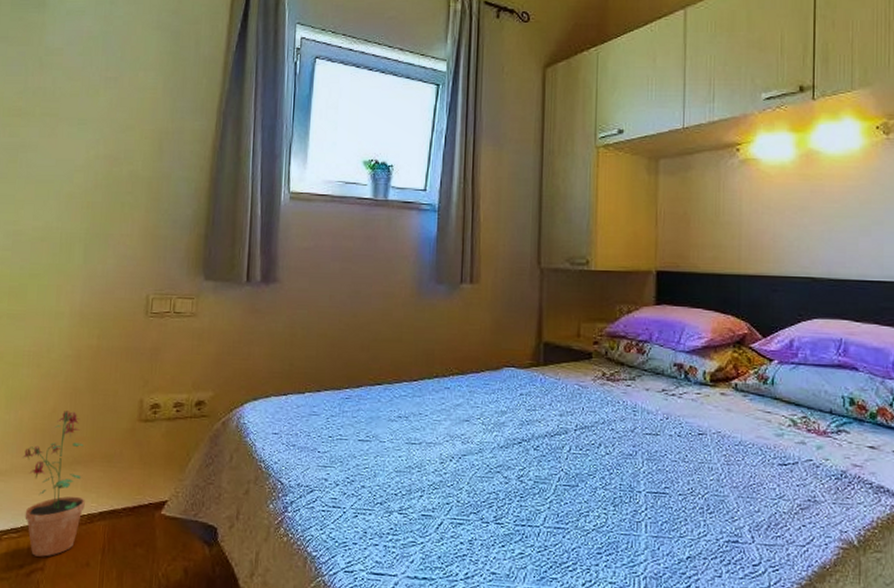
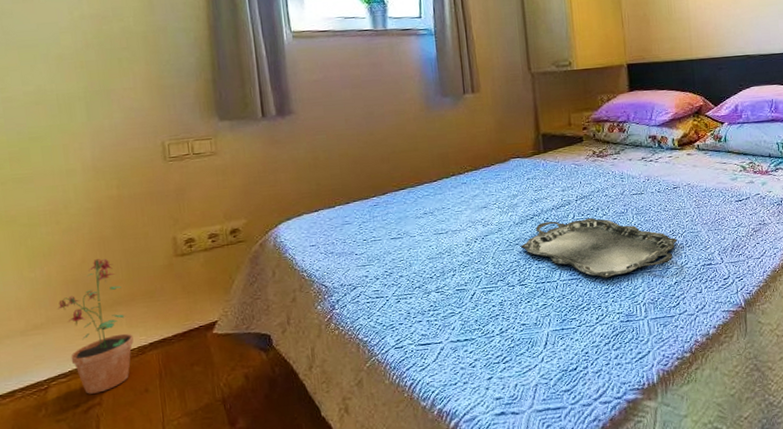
serving tray: none [503,450,697,535] -> present [521,218,678,279]

